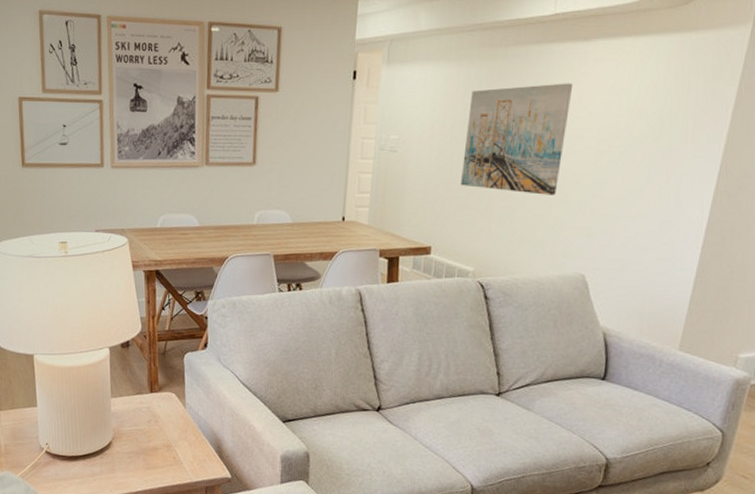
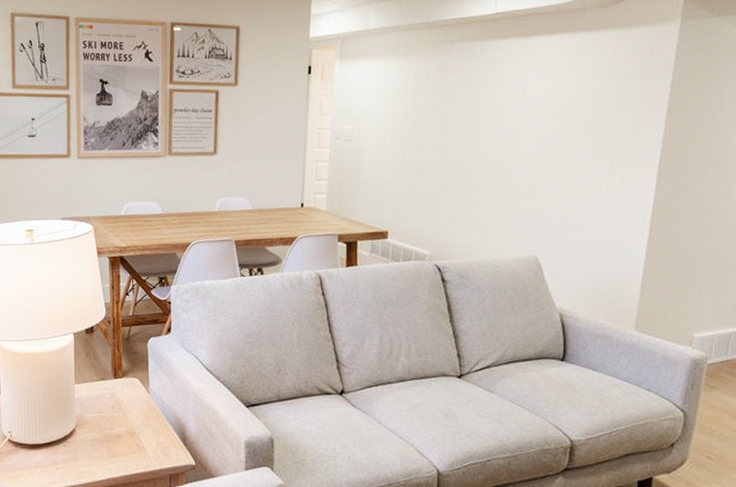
wall art: present [461,83,573,196] -> none [414,76,517,181]

